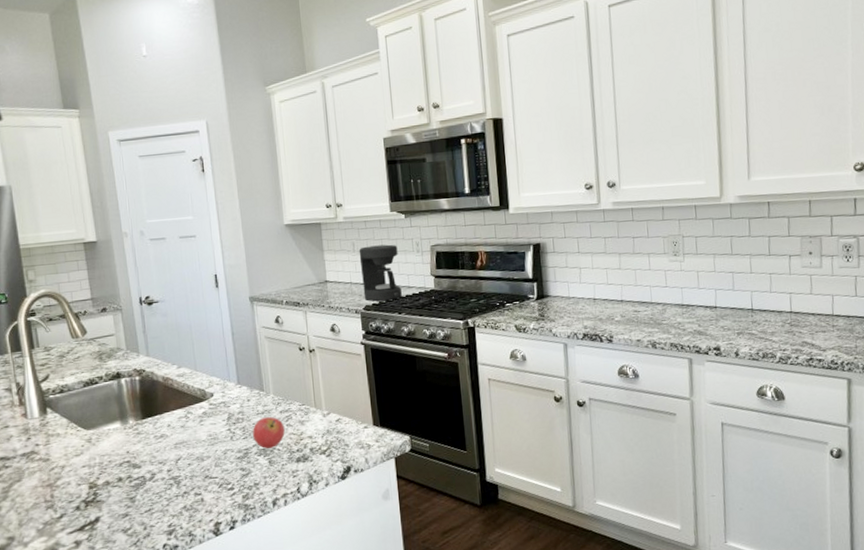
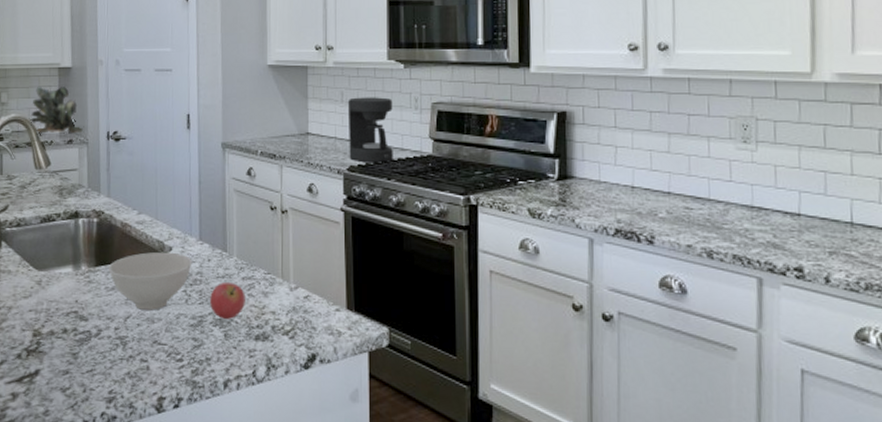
plant: none [60,260,115,307] -> present [30,87,83,135]
bowl: none [155,397,234,451] -> present [109,251,193,311]

